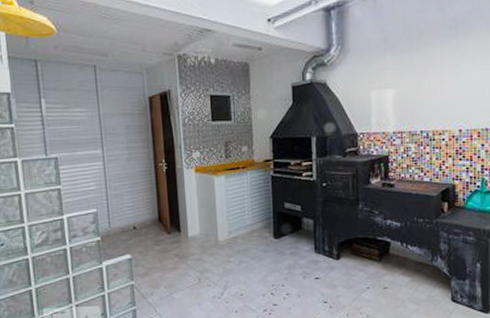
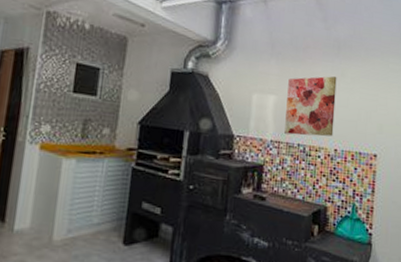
wall art: none [405,57,457,124] -> present [284,76,337,137]

